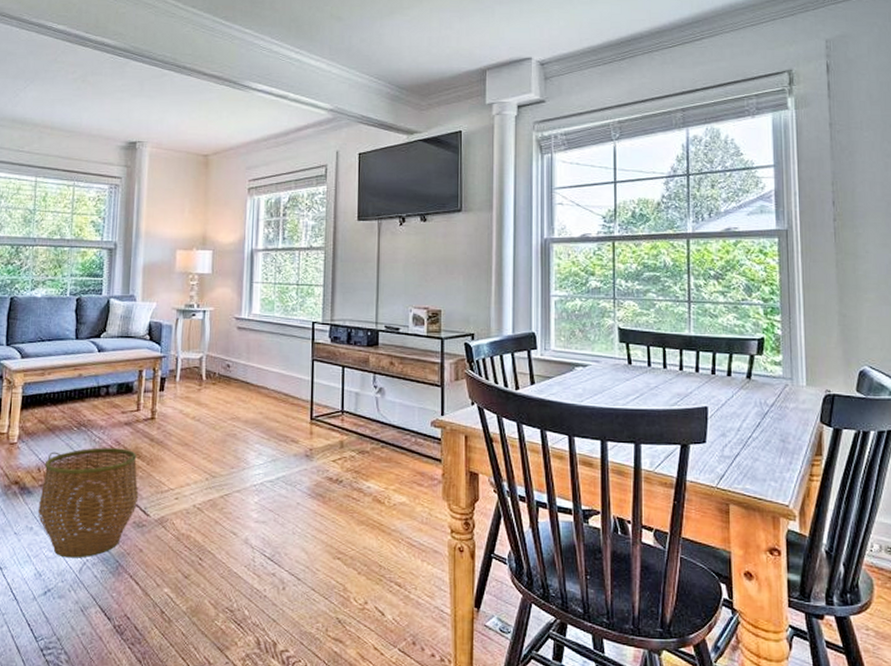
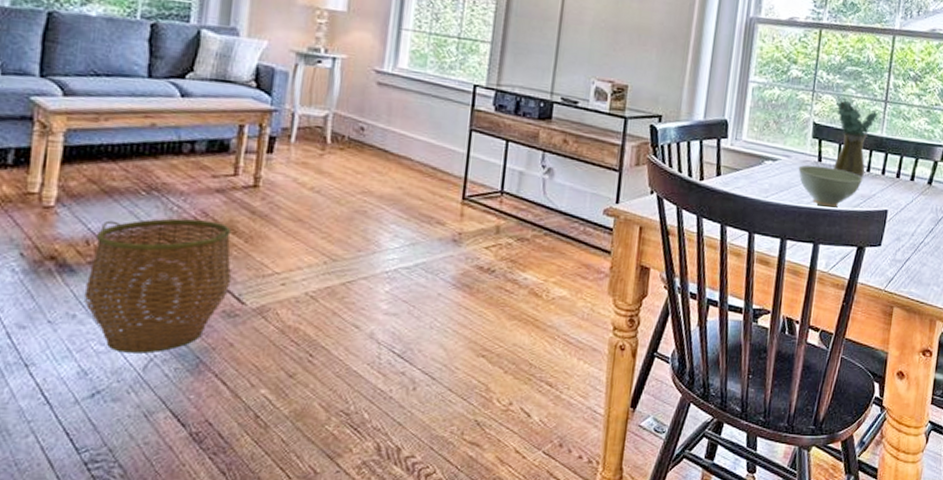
bowl: none [609,368,677,407] -> present [798,165,863,208]
vase: none [639,300,683,377] -> present [833,95,878,178]

